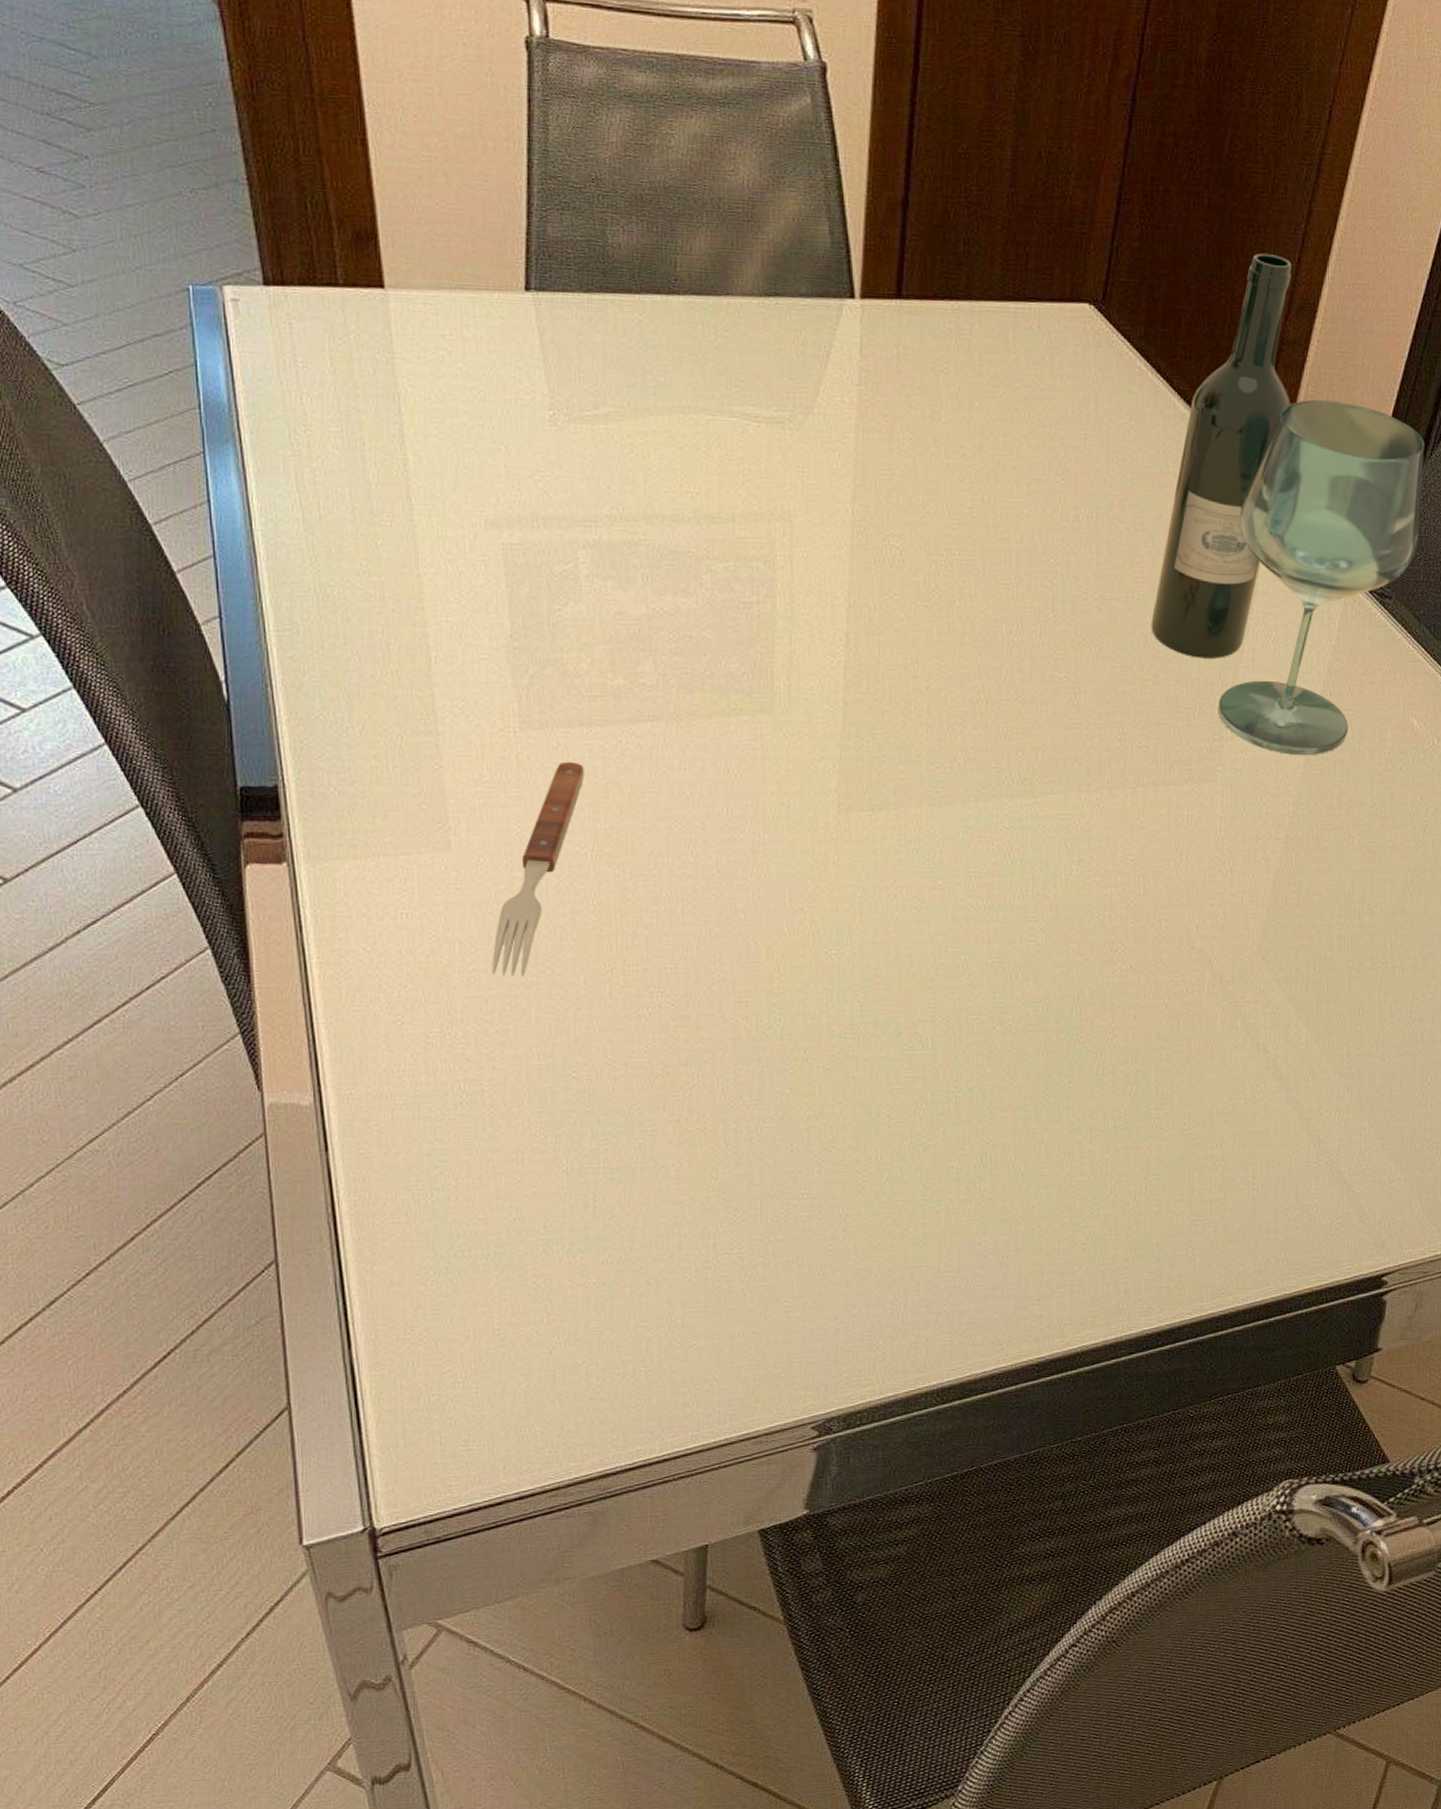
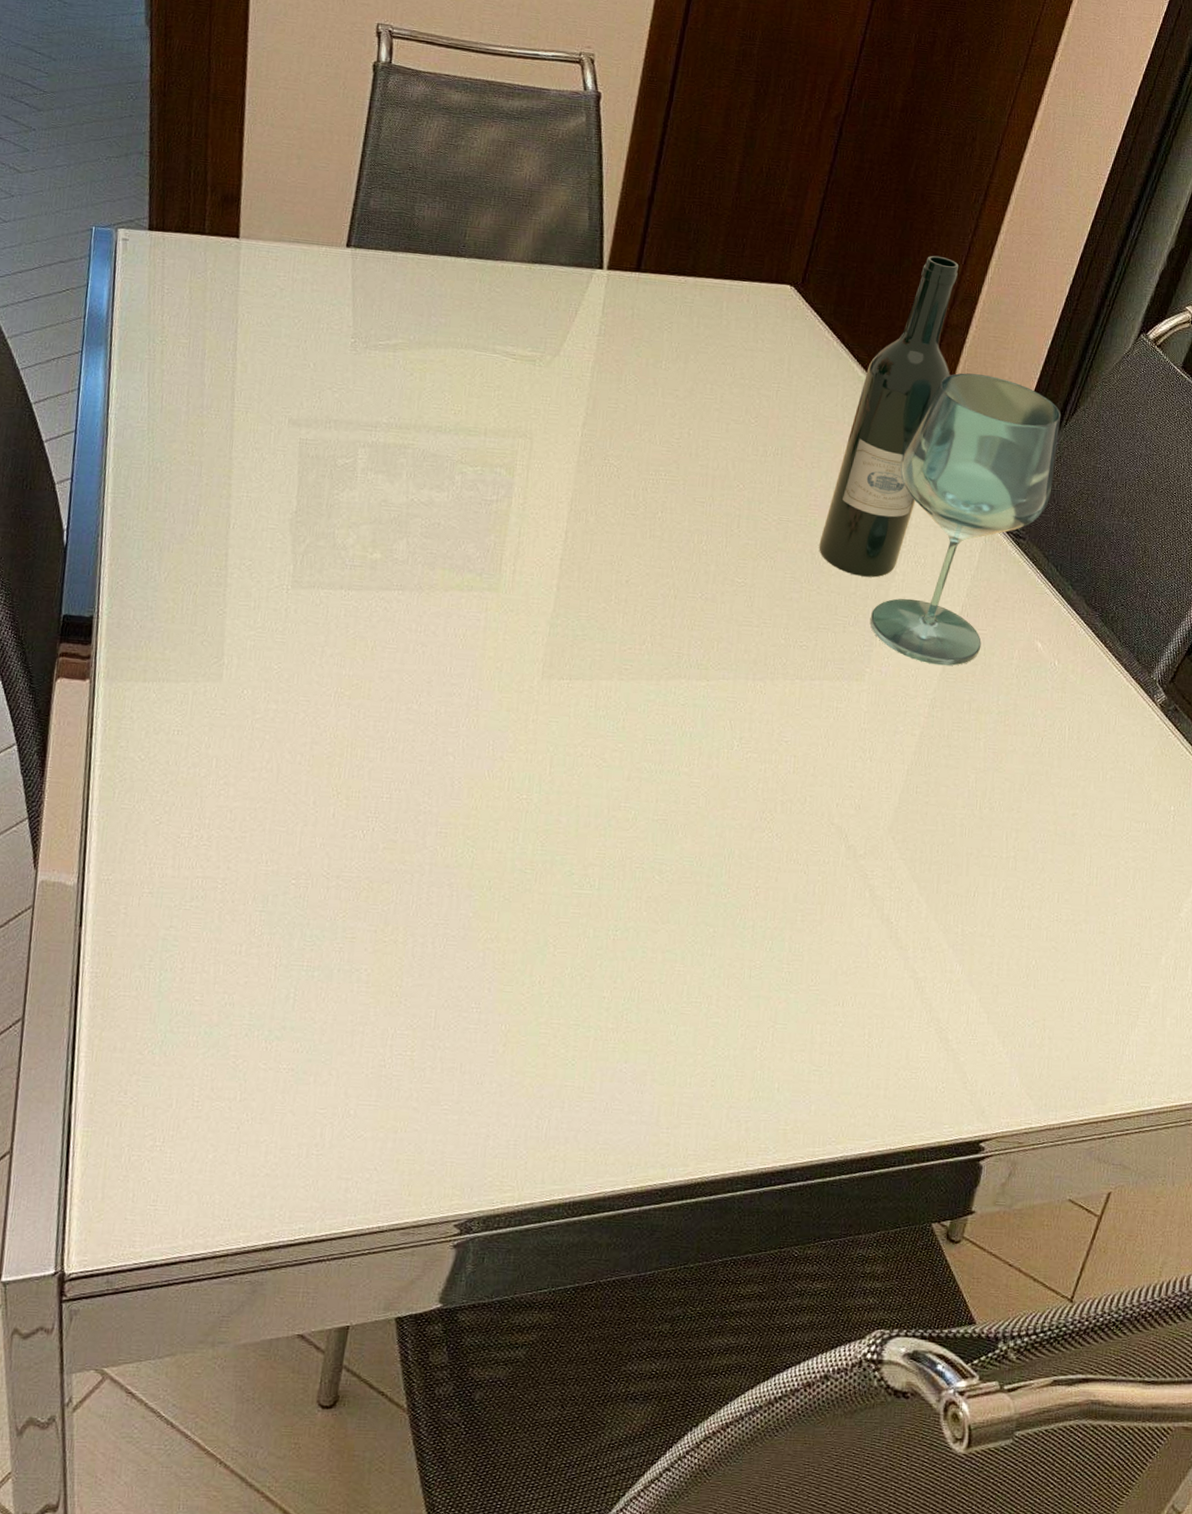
fork: present [492,761,584,976] -> none [239,617,339,793]

